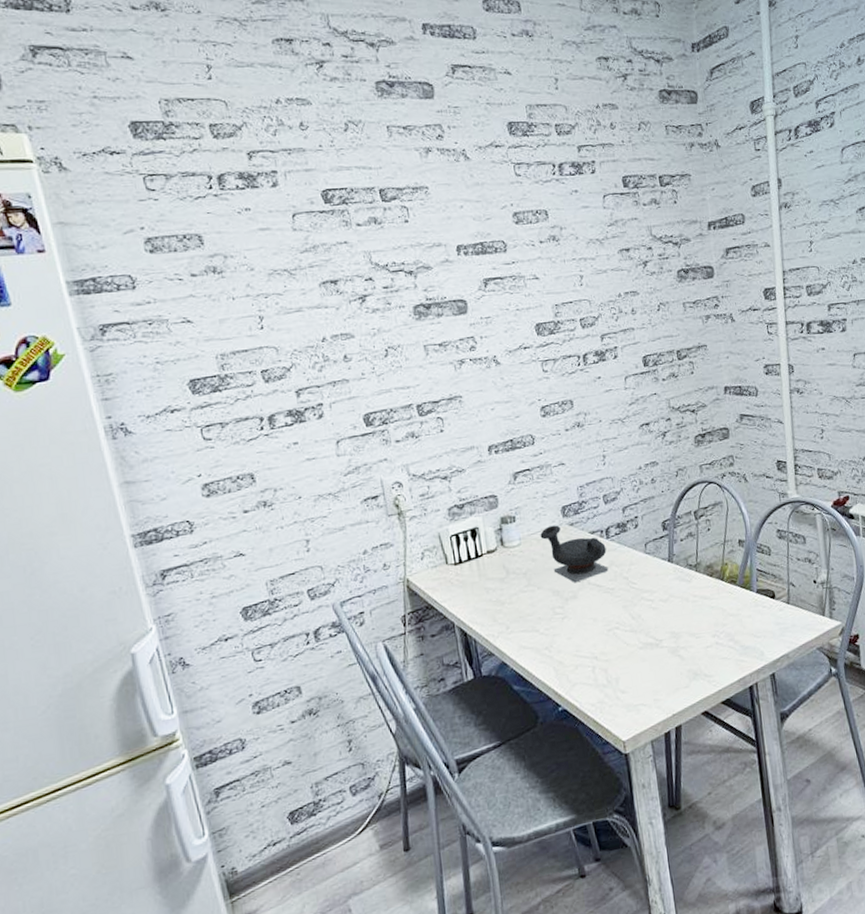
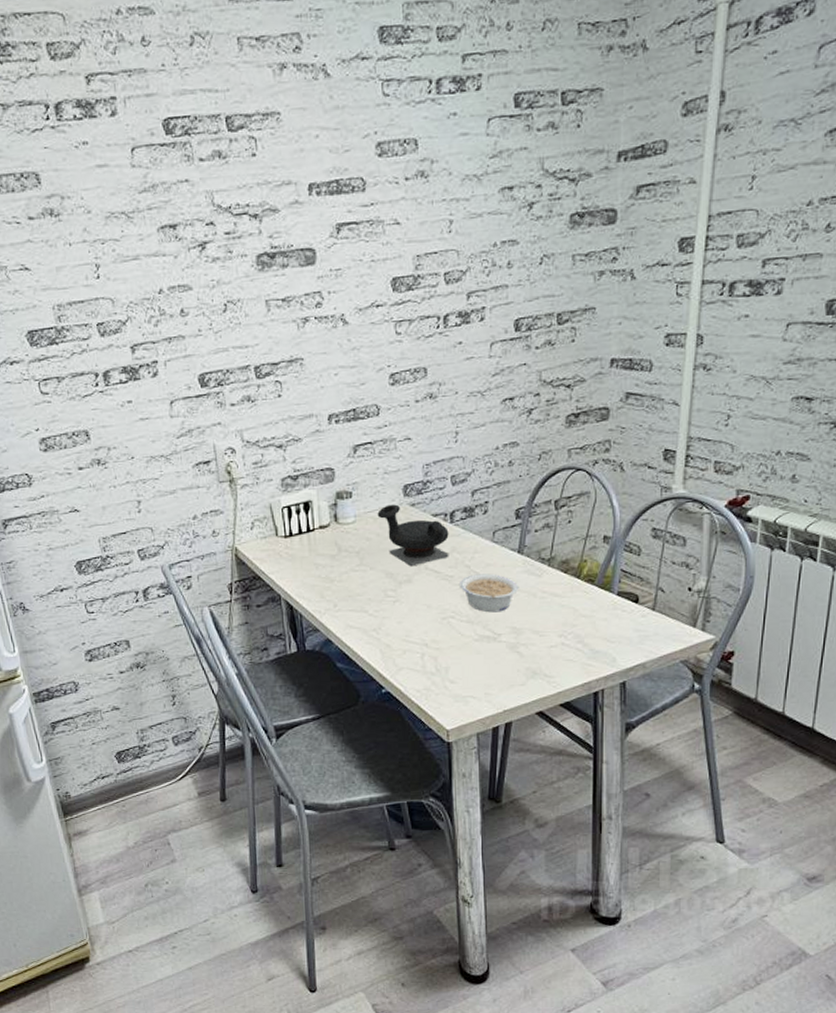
legume: none [620,583,673,620] -> present [460,573,519,613]

